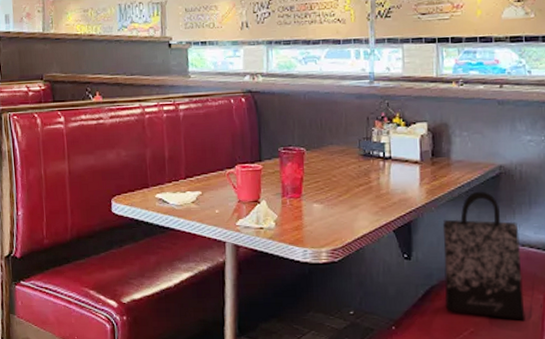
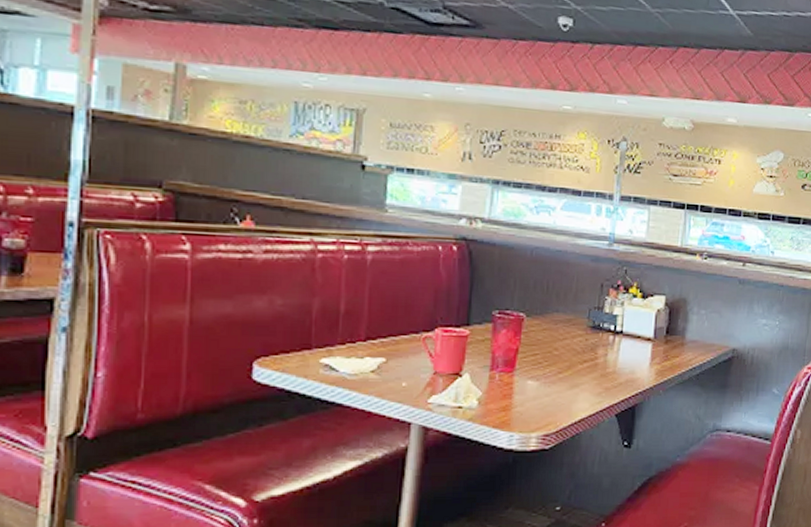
shopping bag: present [442,191,525,320] -> none [661,375,744,513]

